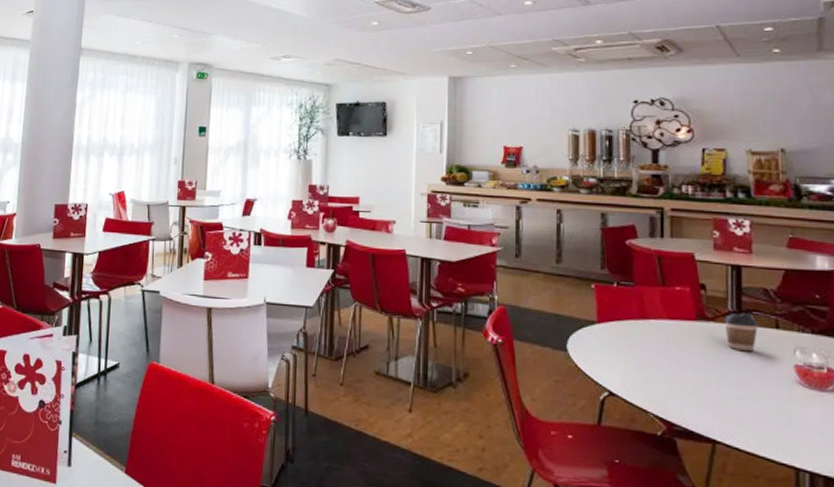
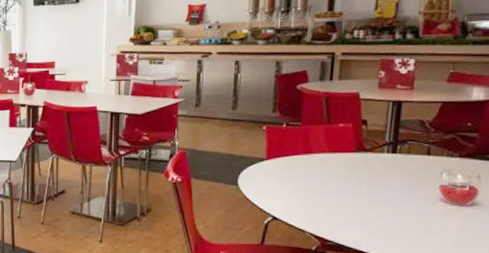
coffee cup: present [724,313,758,351] -> none [380,143,412,175]

